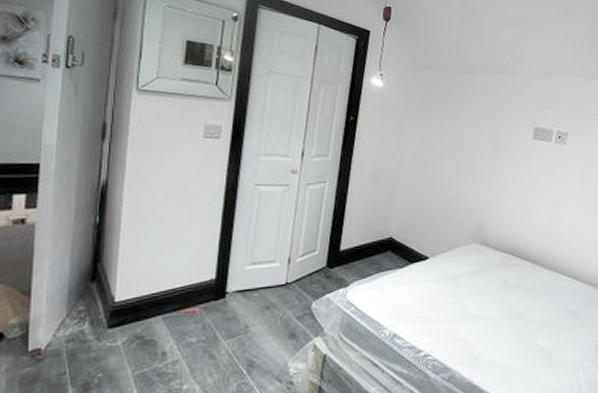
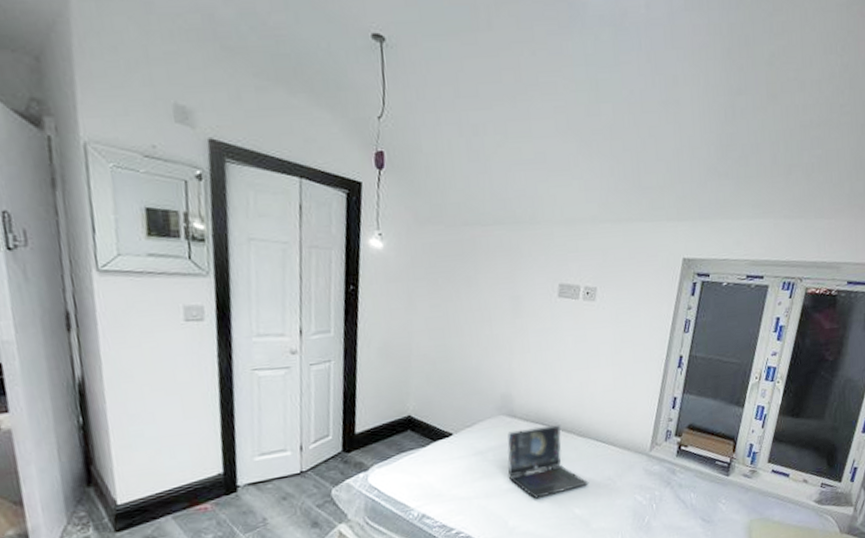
laptop: none [477,255,554,327] -> present [507,424,589,499]

